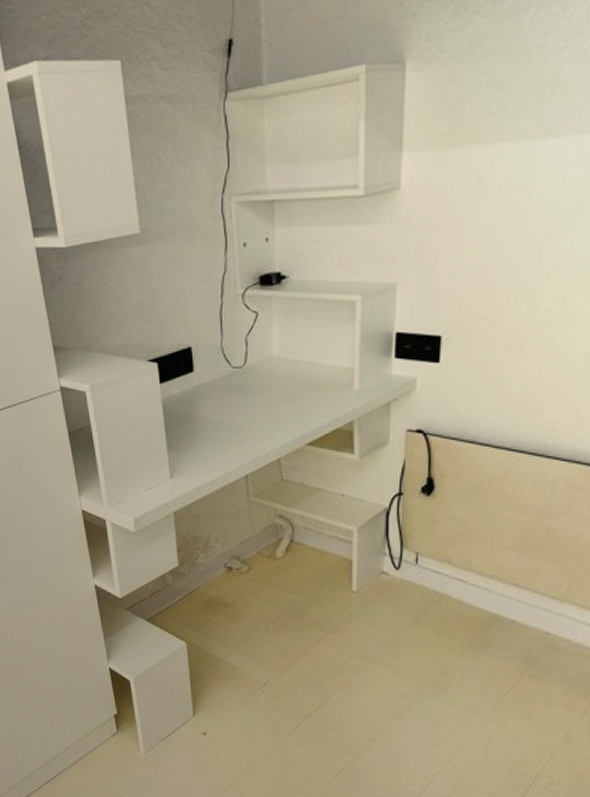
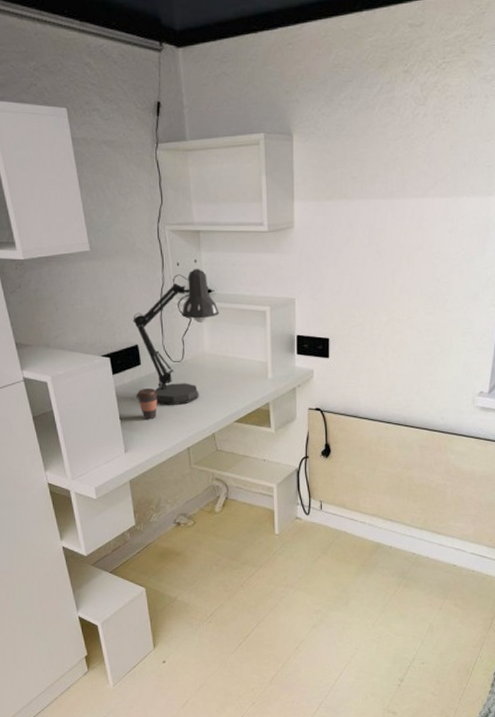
coffee cup: none [185,401,213,439] -> present [135,388,158,420]
desk lamp: none [187,248,294,422] -> present [133,268,220,405]

